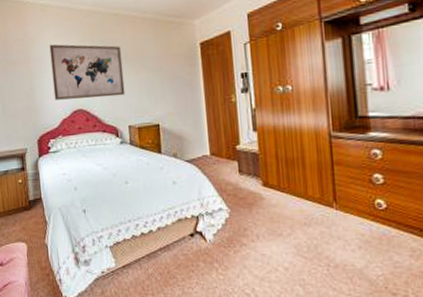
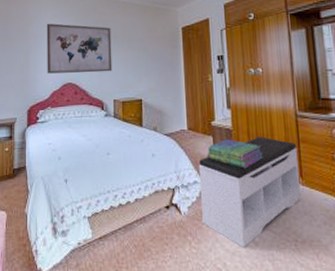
bench: none [223,160,335,273] -> present [198,136,302,248]
stack of books: none [232,163,293,194] -> present [207,139,263,169]

